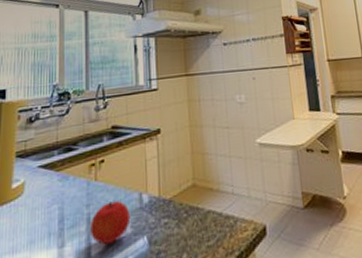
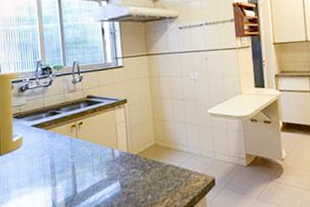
fruit: present [90,201,131,245] -> none [75,154,106,186]

